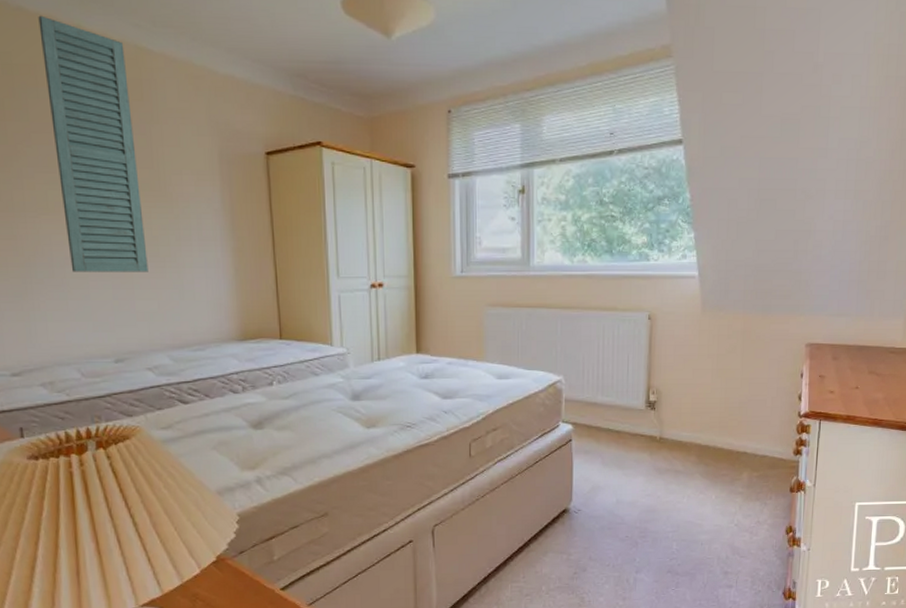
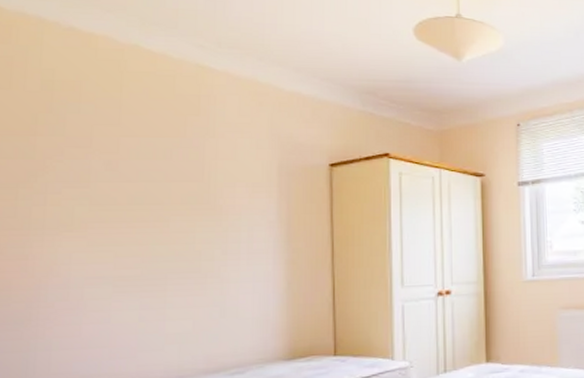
wall art: present [38,15,148,272] -> none [91,35,186,293]

